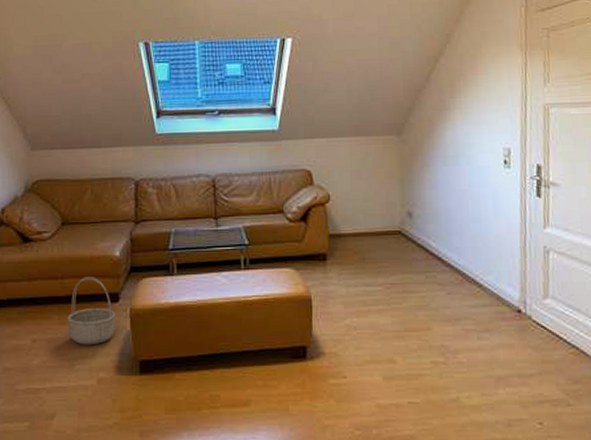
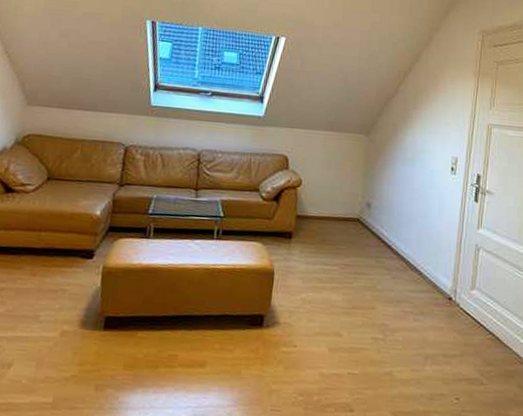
basket: present [67,277,116,345] -> none [38,231,88,298]

